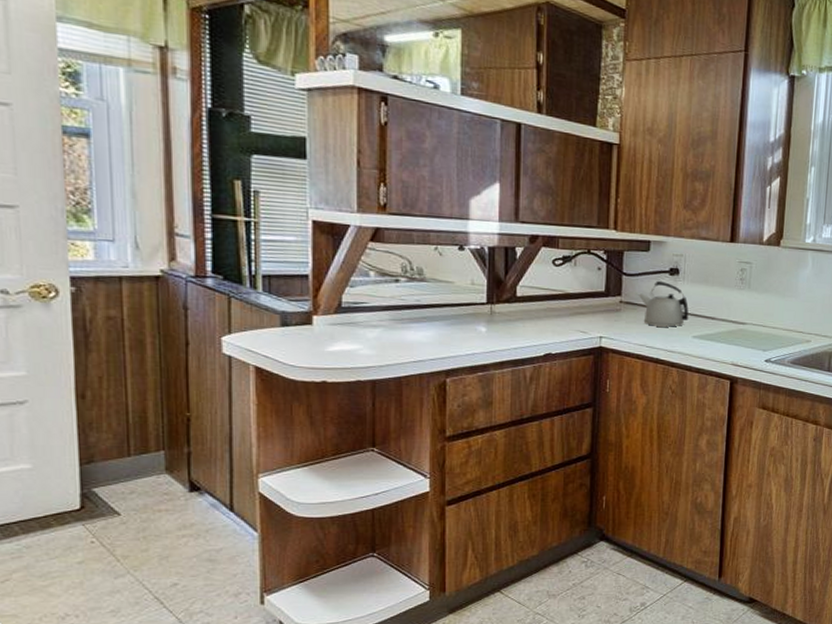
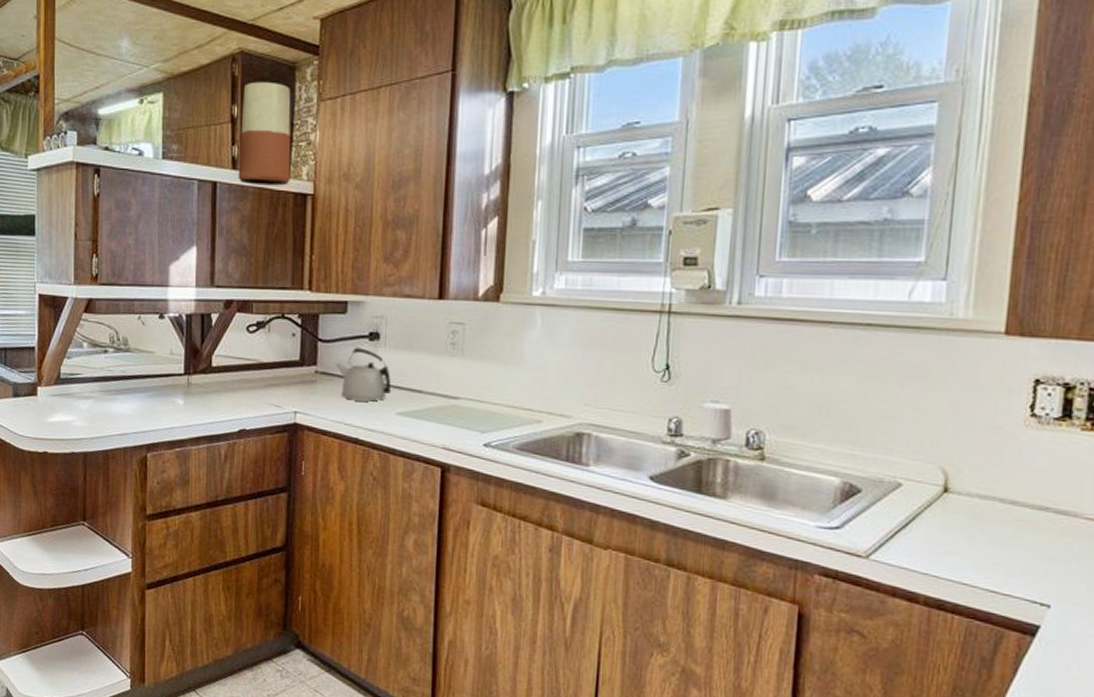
vase: none [543,33,598,134] -> present [238,81,291,186]

